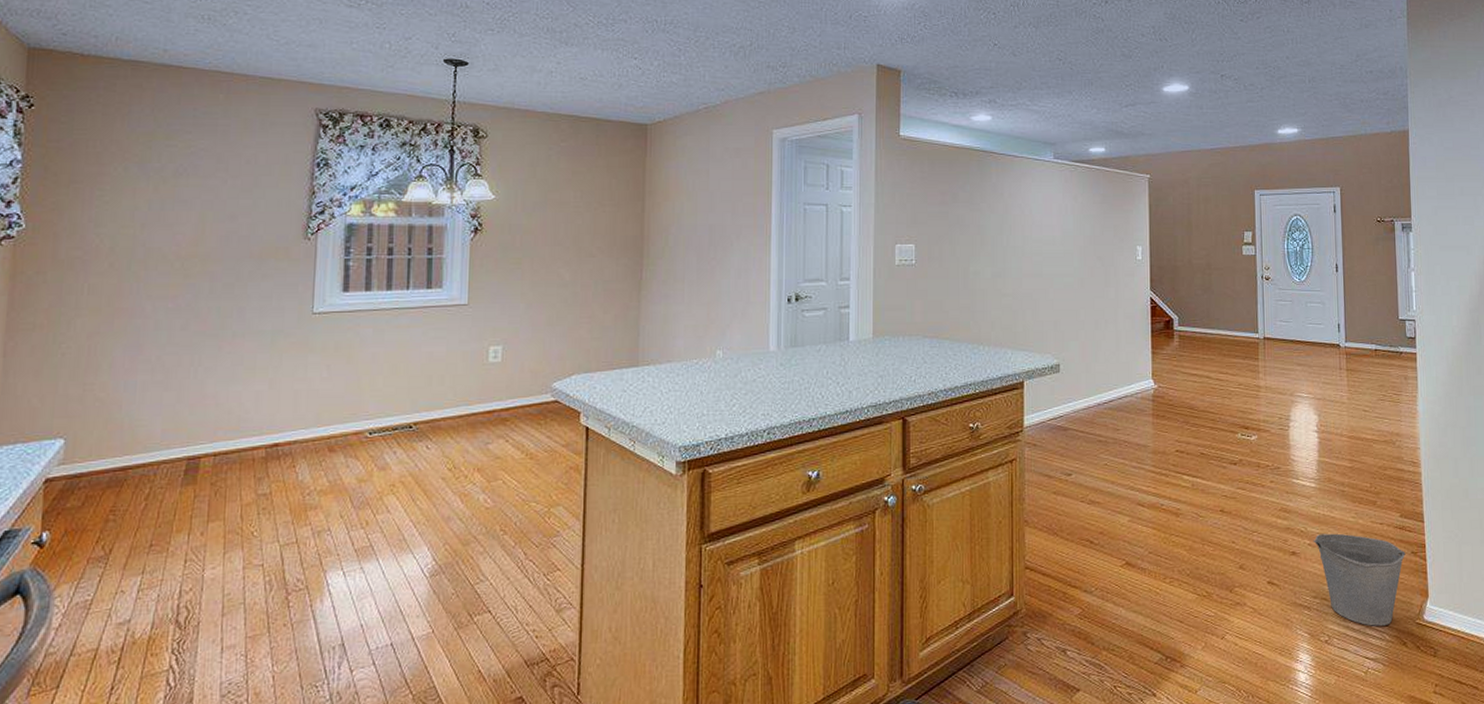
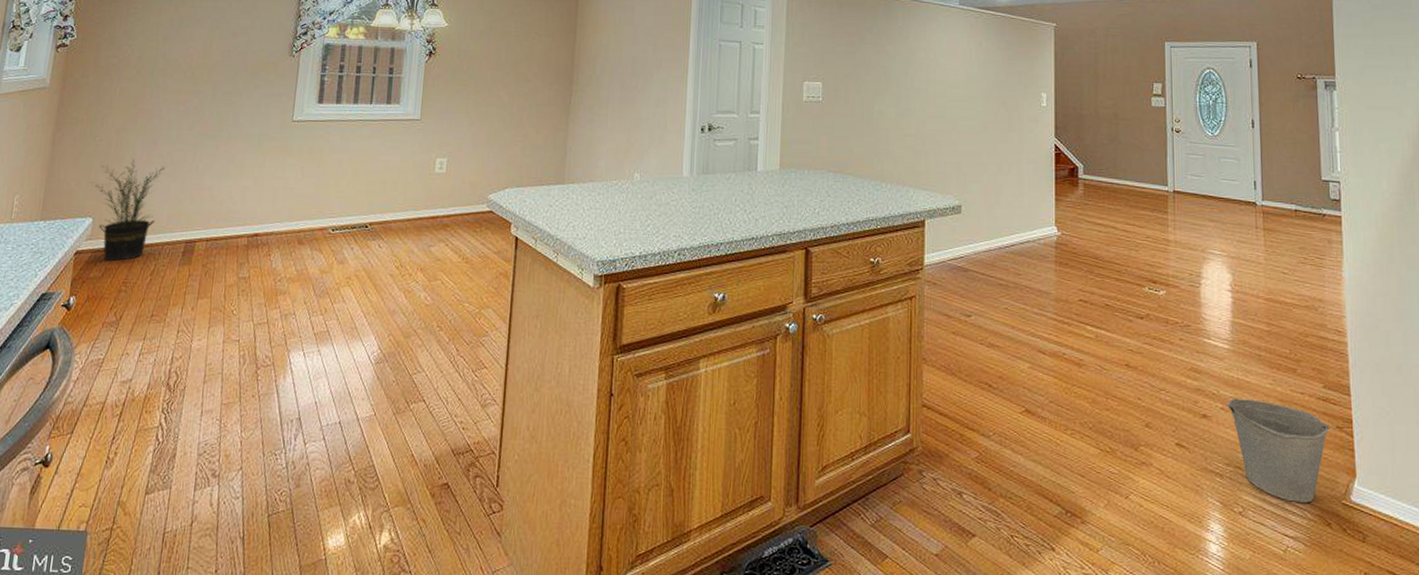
potted plant: none [57,367,154,488] -> present [89,159,165,262]

